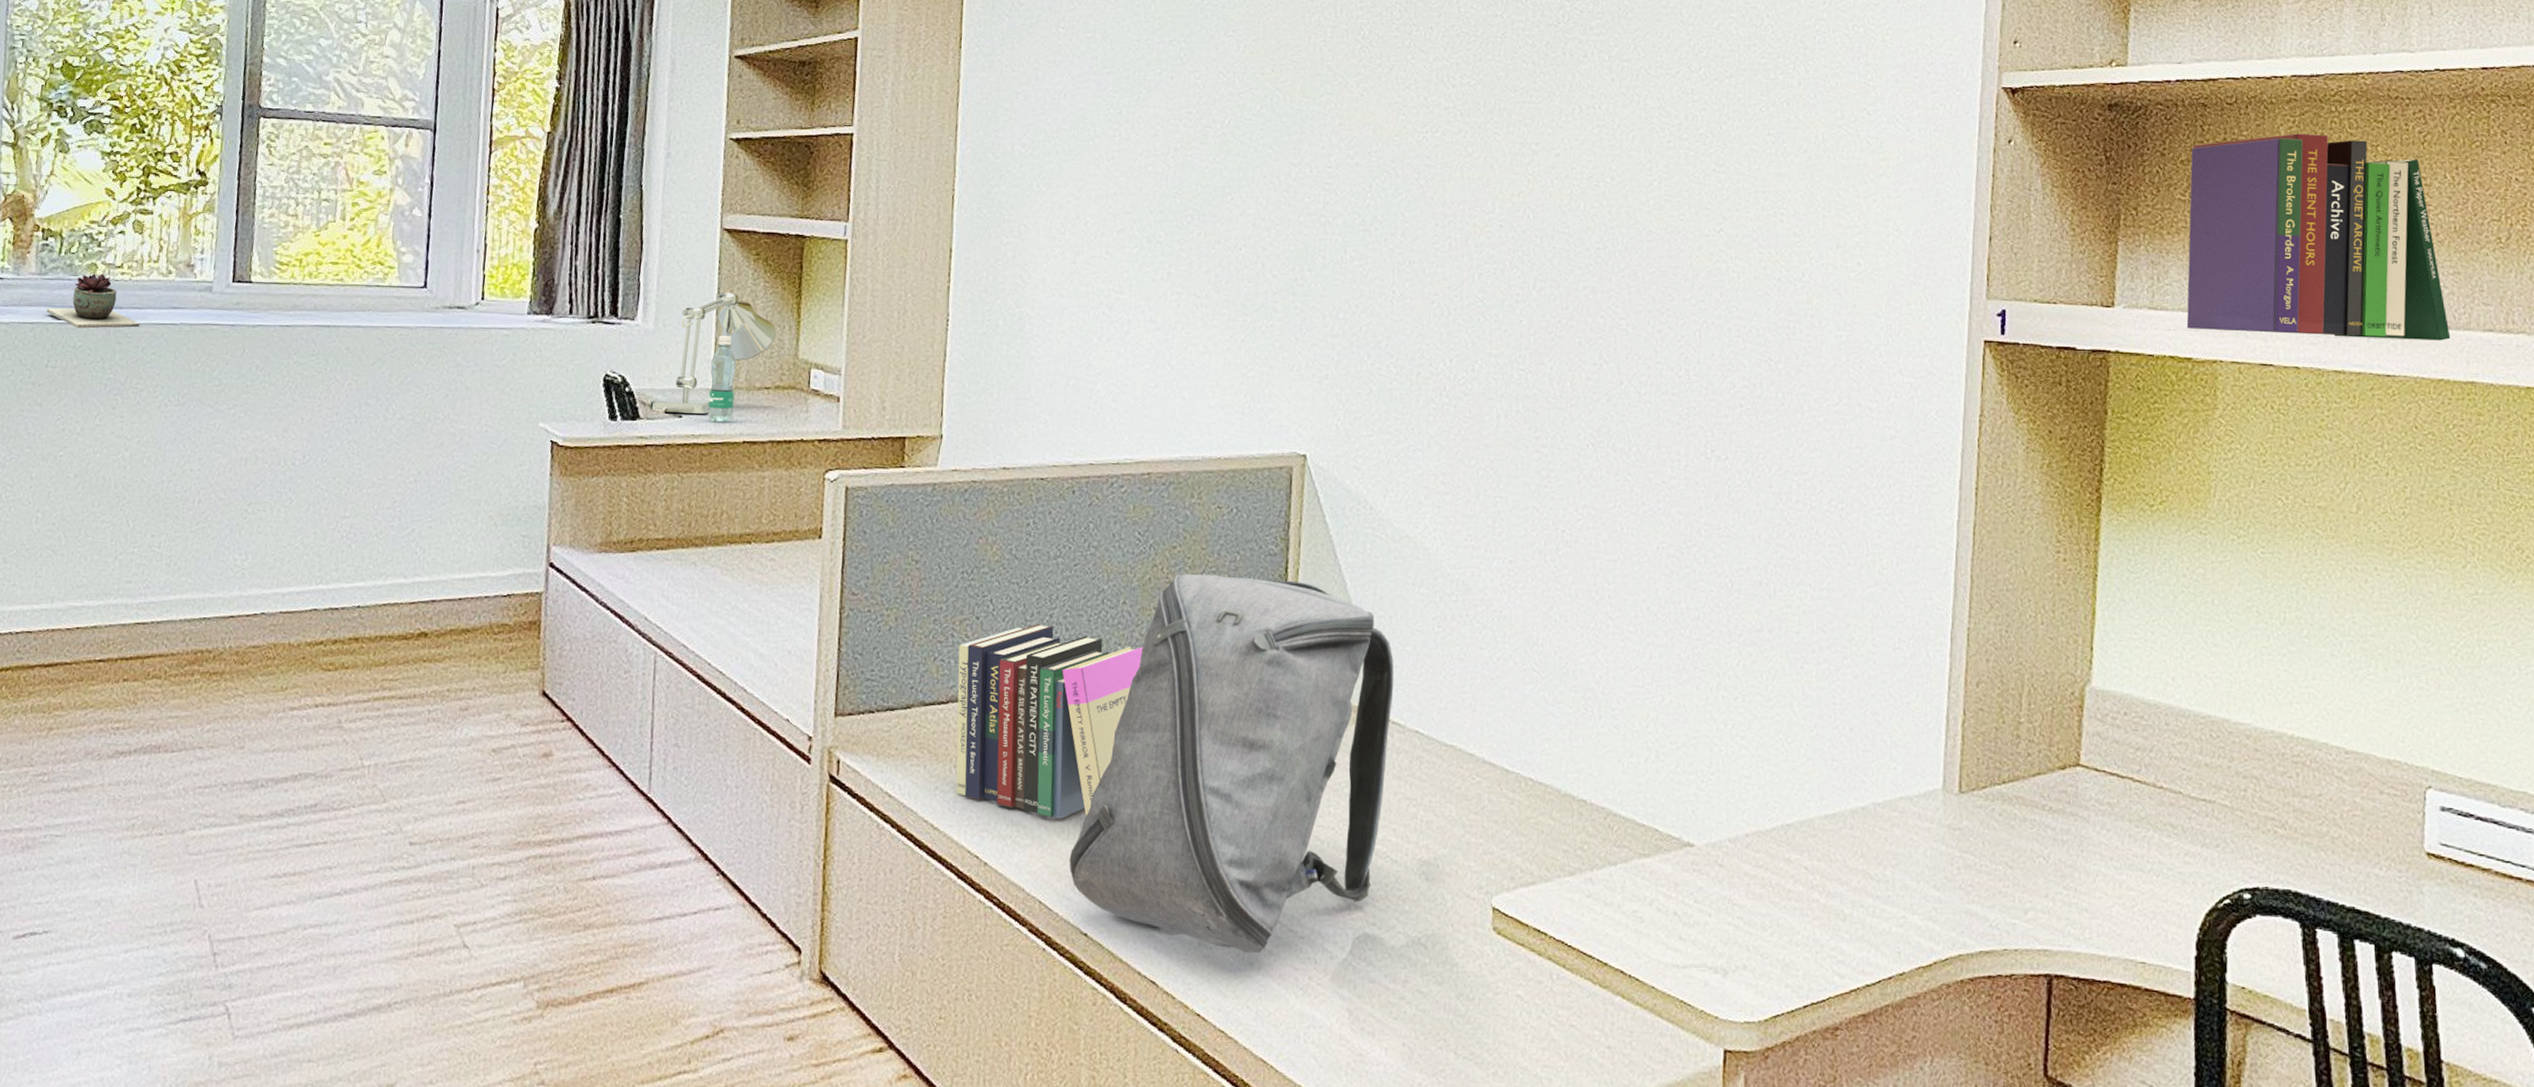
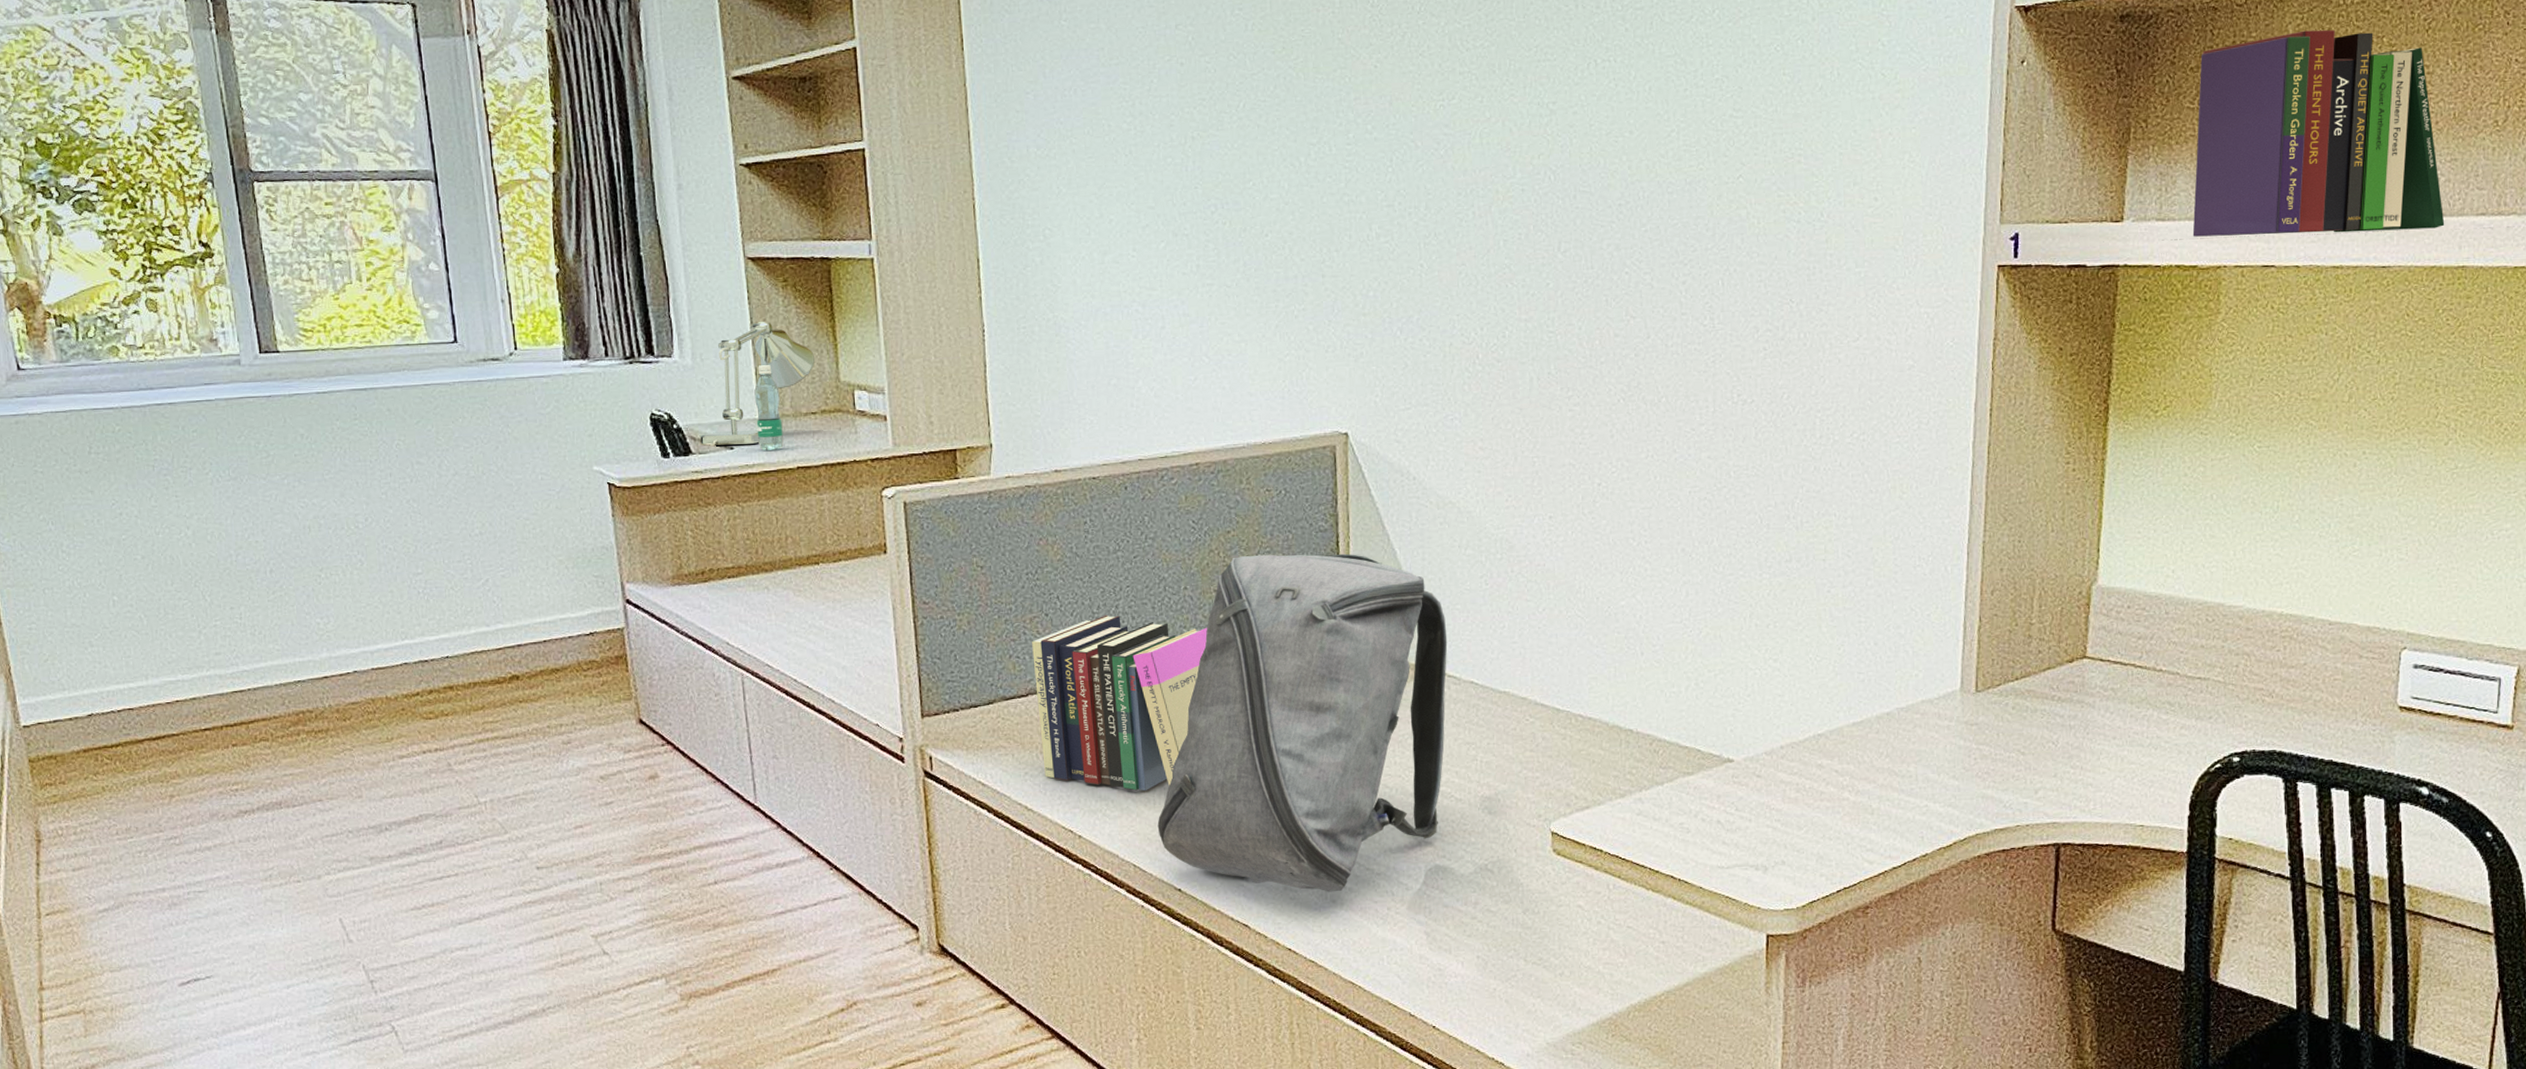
succulent plant: present [46,273,140,329] -> none [76,356,175,413]

